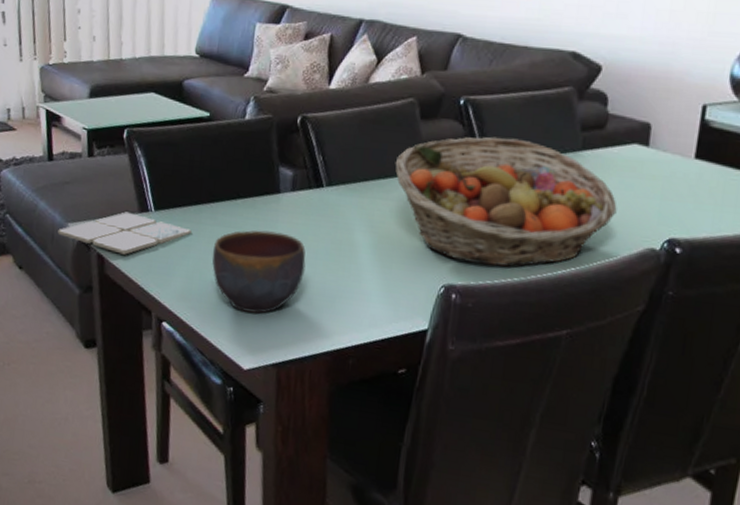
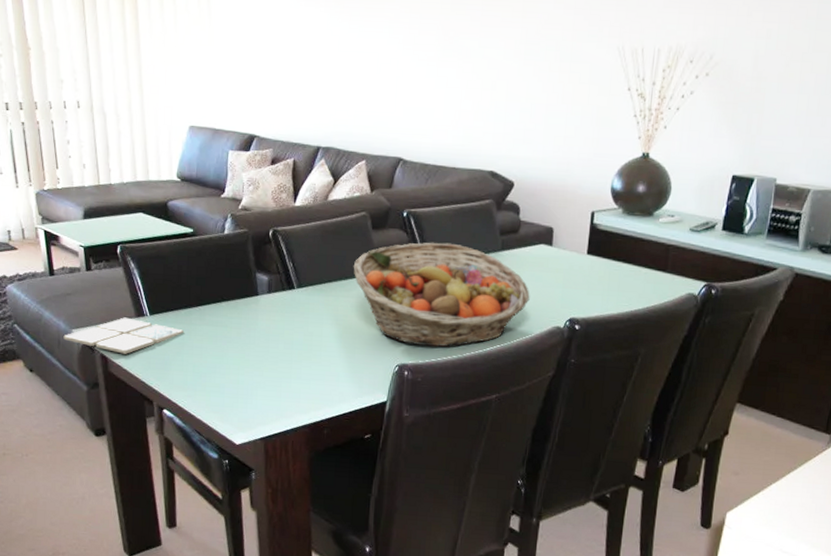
bowl: present [212,230,306,314] -> none [203,327,284,397]

